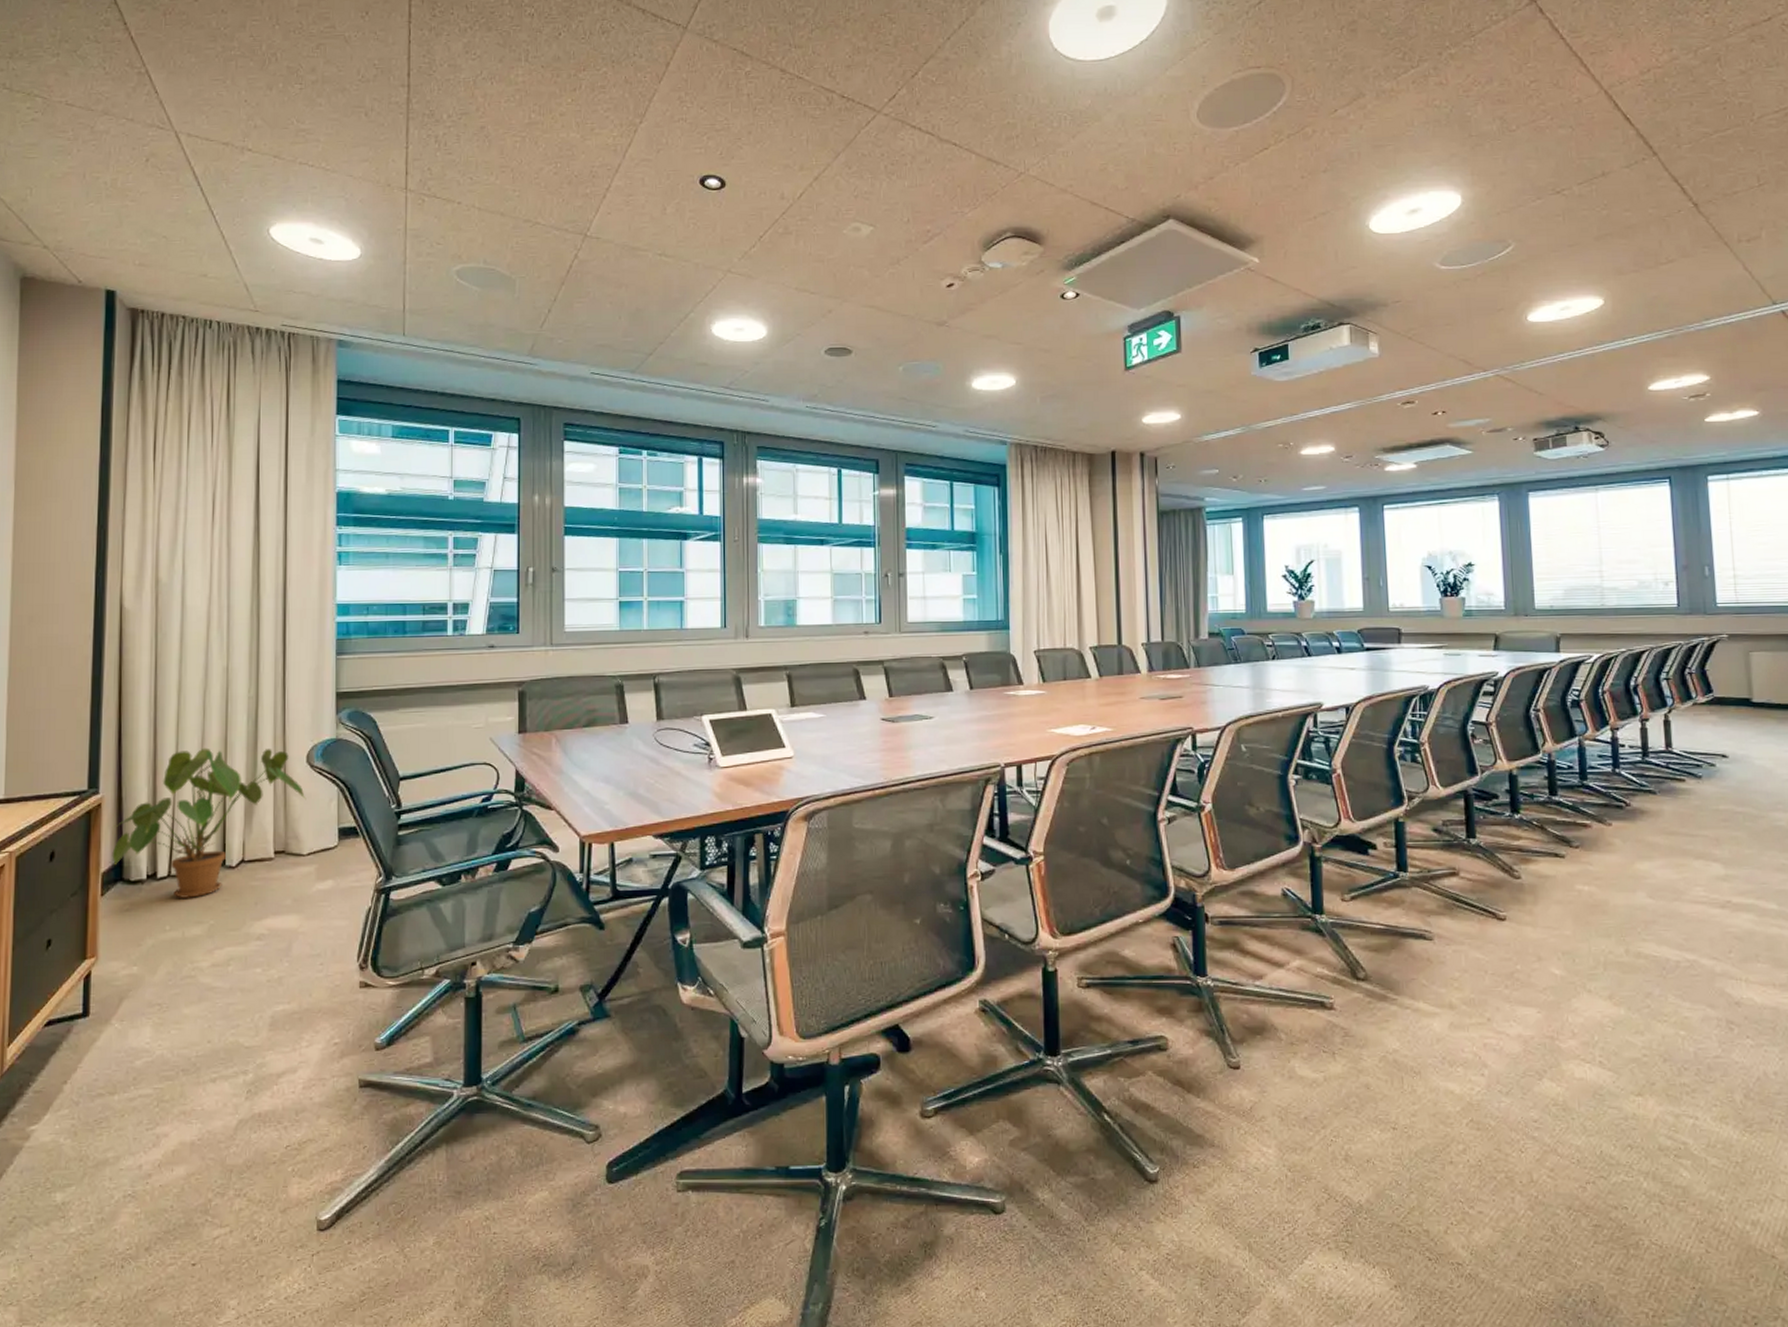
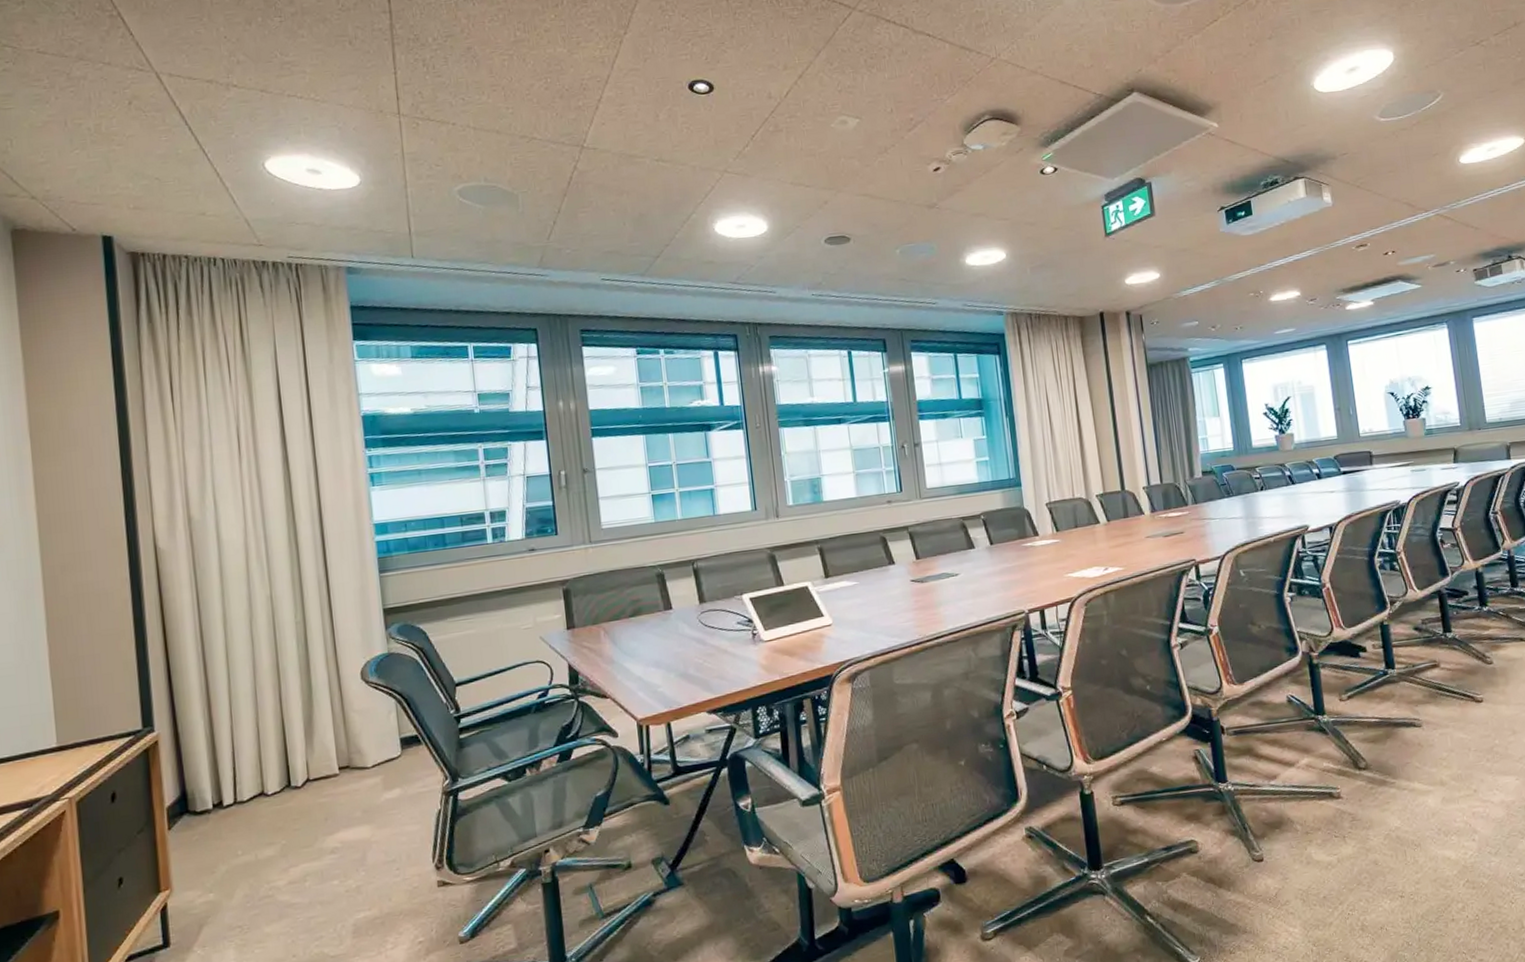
house plant: present [112,747,306,898] -> none [173,670,365,823]

